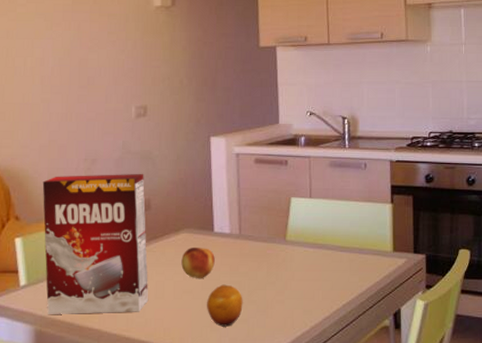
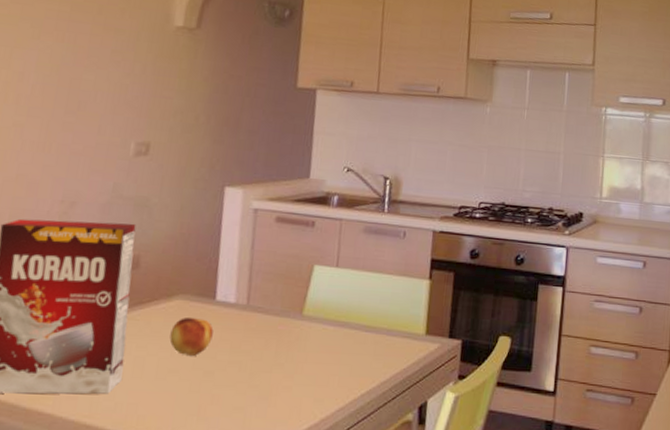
fruit: present [206,284,243,327] -> none [195,364,242,416]

